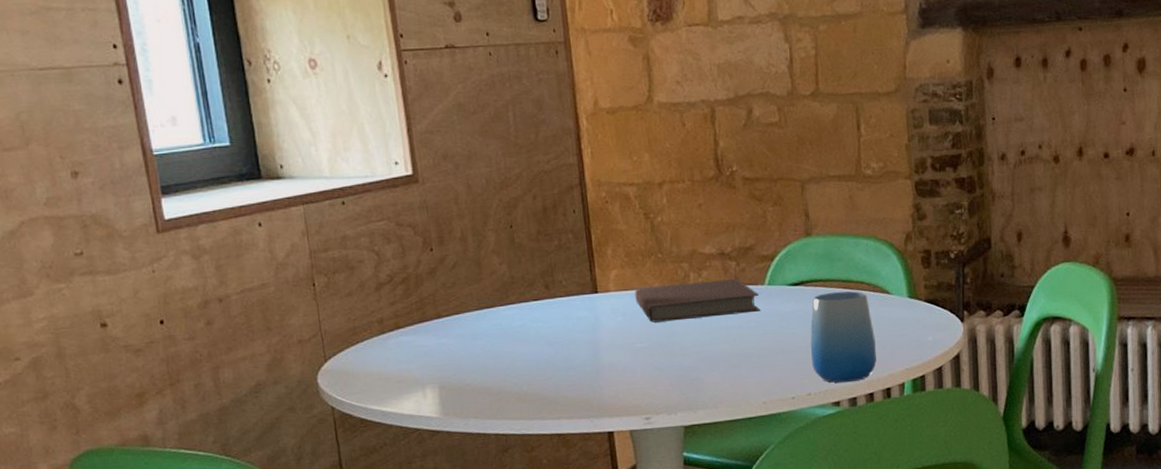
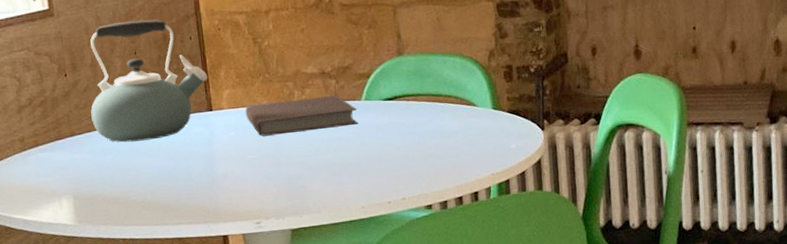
kettle: none [460,189,594,327] -> present [90,19,208,143]
cup: present [810,291,877,383] -> none [404,104,465,188]

